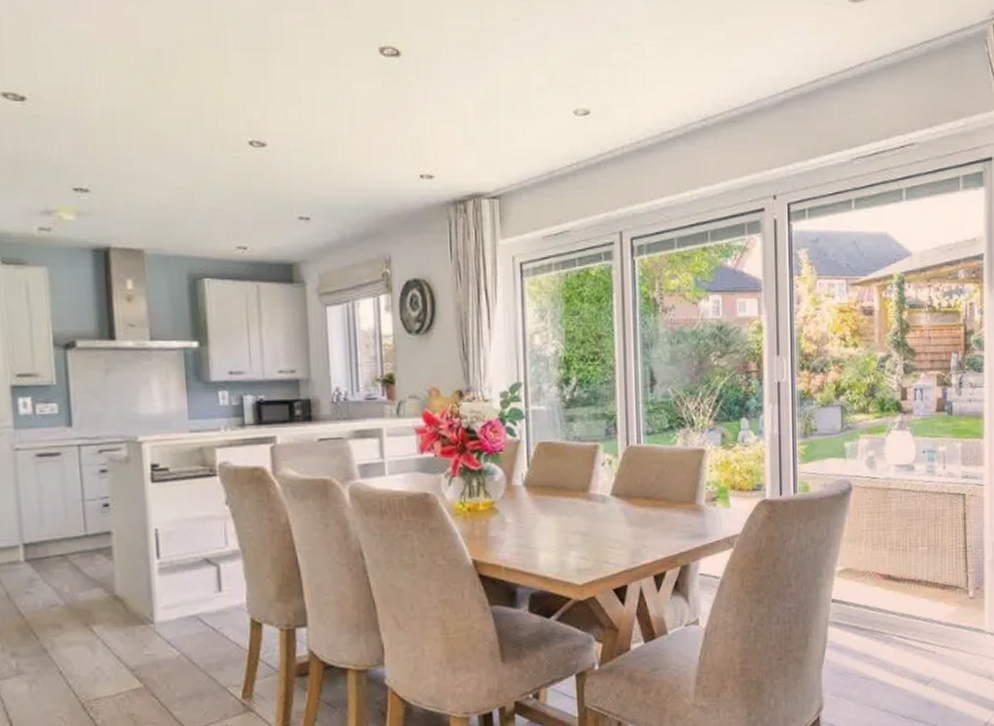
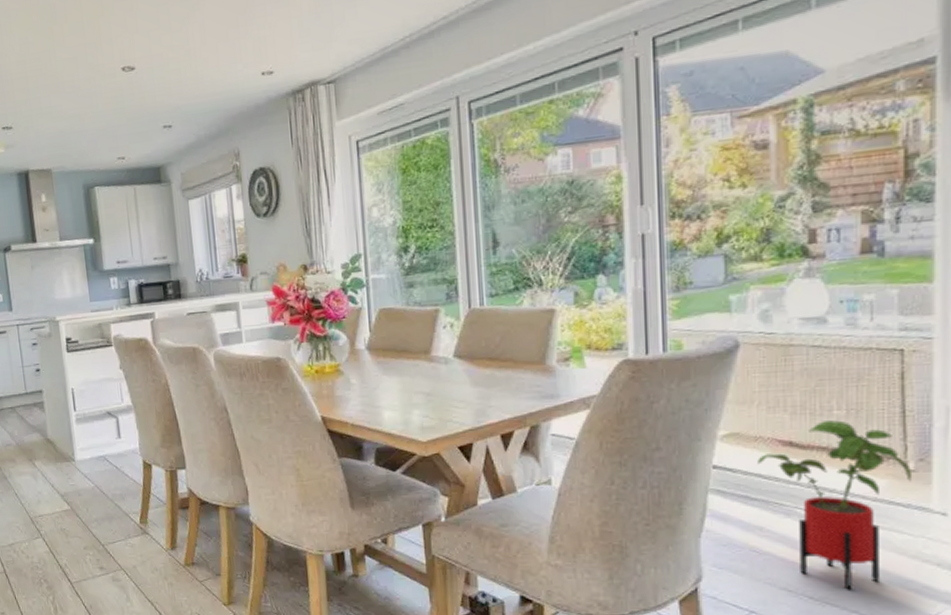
house plant: none [865,555,972,707] -> present [757,420,913,590]

